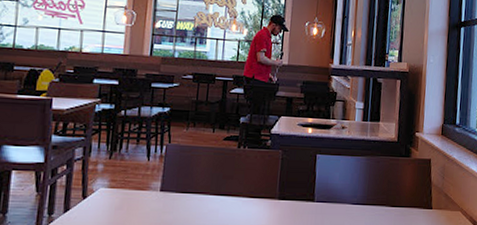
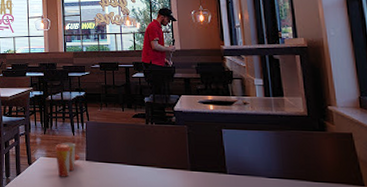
beverage cup: none [120,169,154,212] -> present [54,142,81,177]

